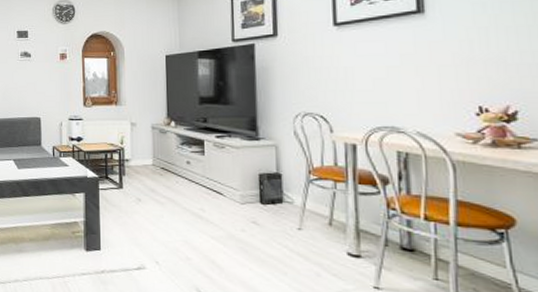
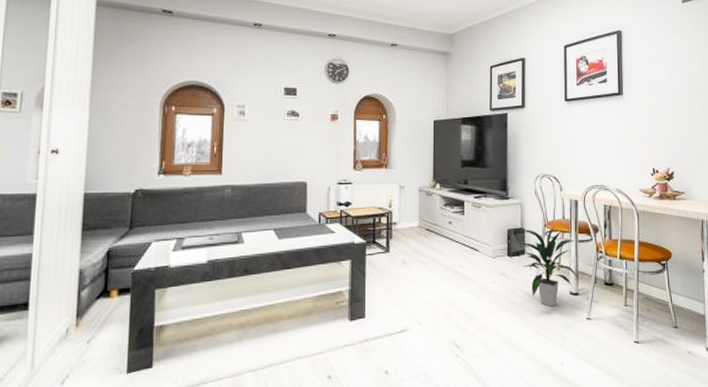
indoor plant: none [275,172,360,267] -> present [520,225,579,307]

